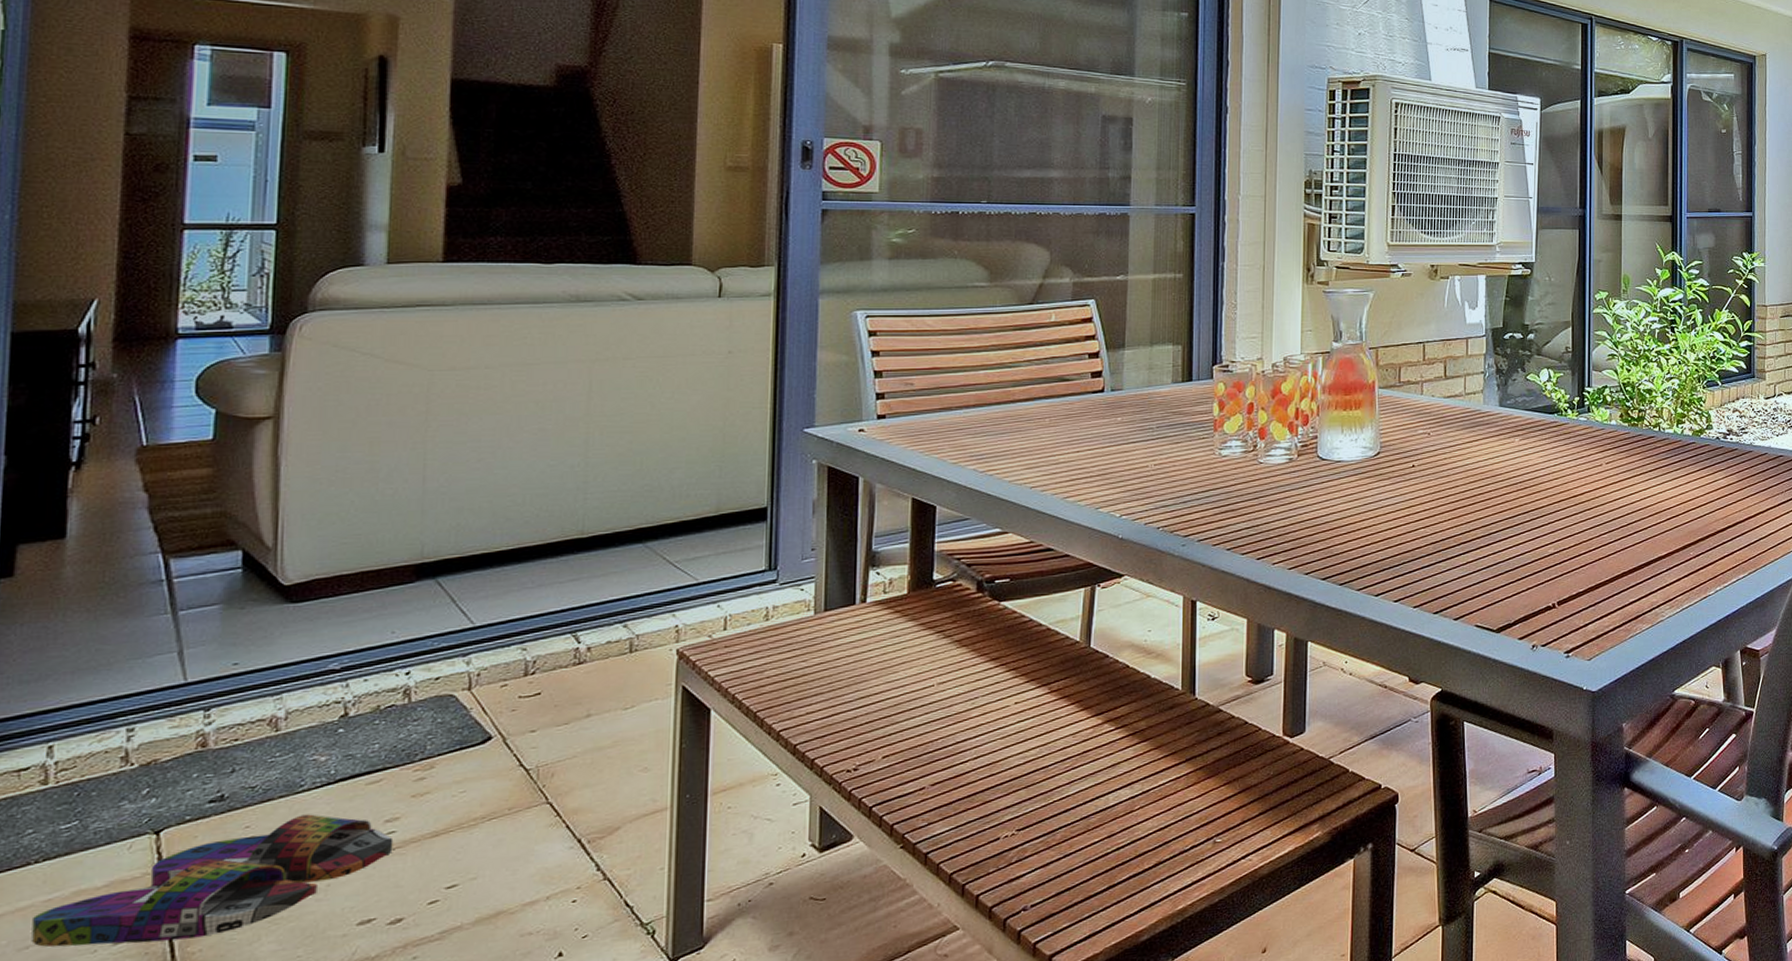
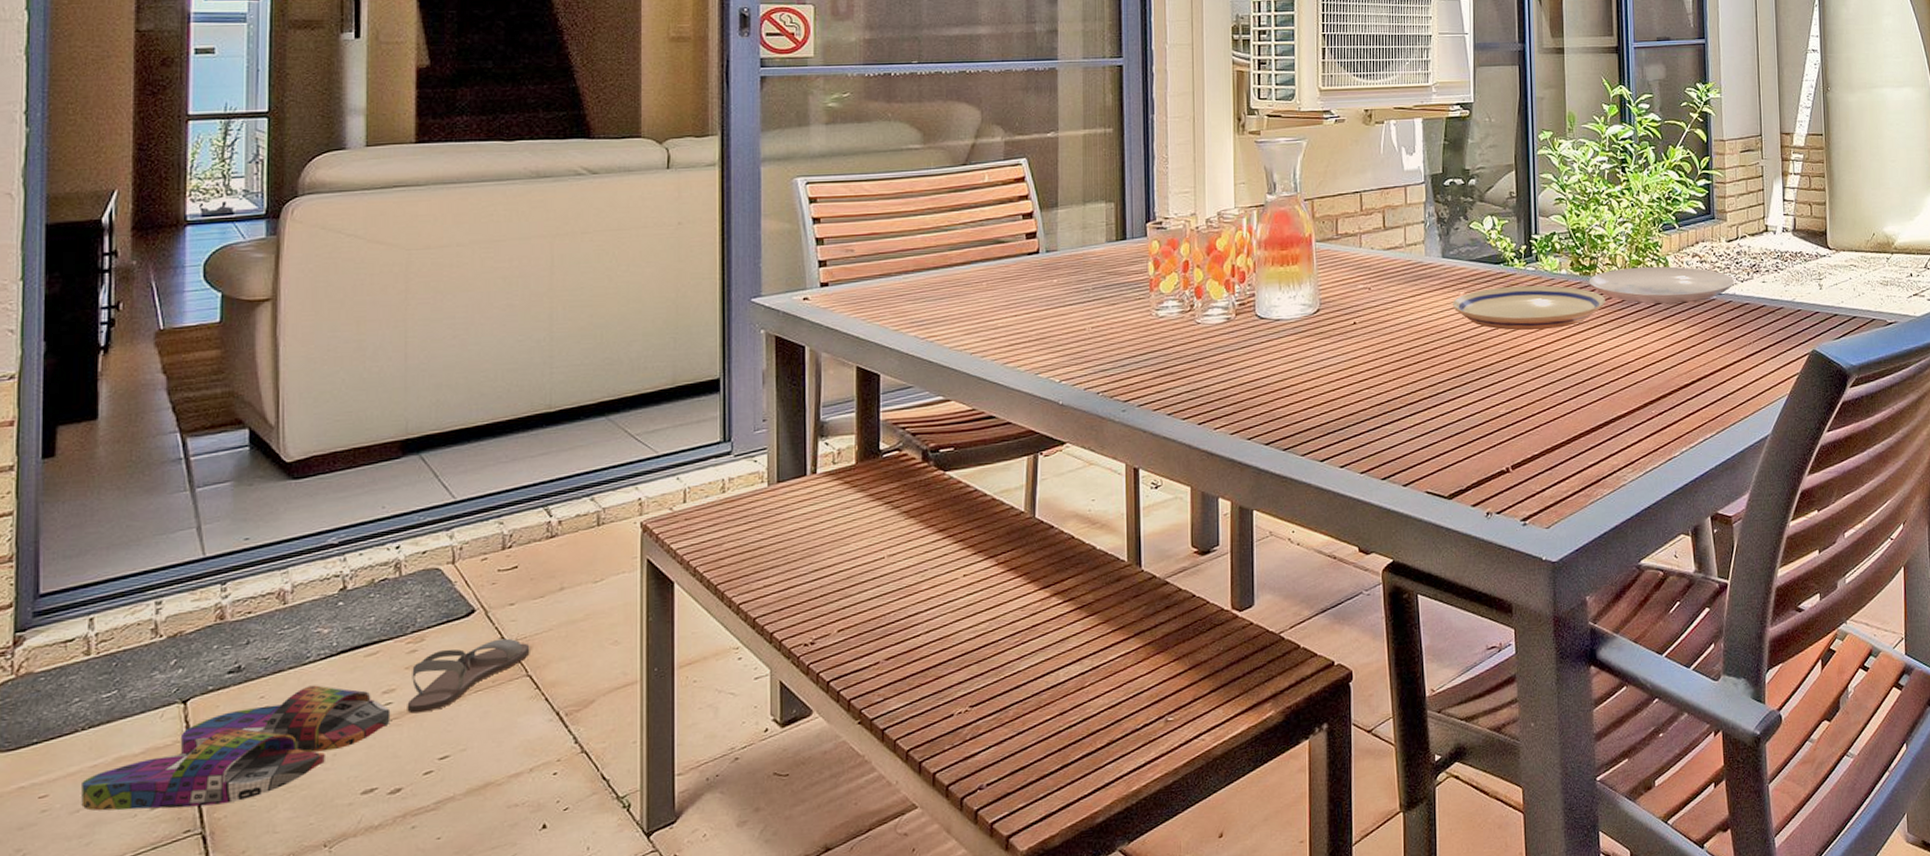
sandal: none [412,765,552,843] -> present [407,638,530,714]
plate: none [1508,435,1651,476] -> present [1453,285,1605,331]
plate: none [1636,419,1771,455] -> present [1588,266,1735,304]

